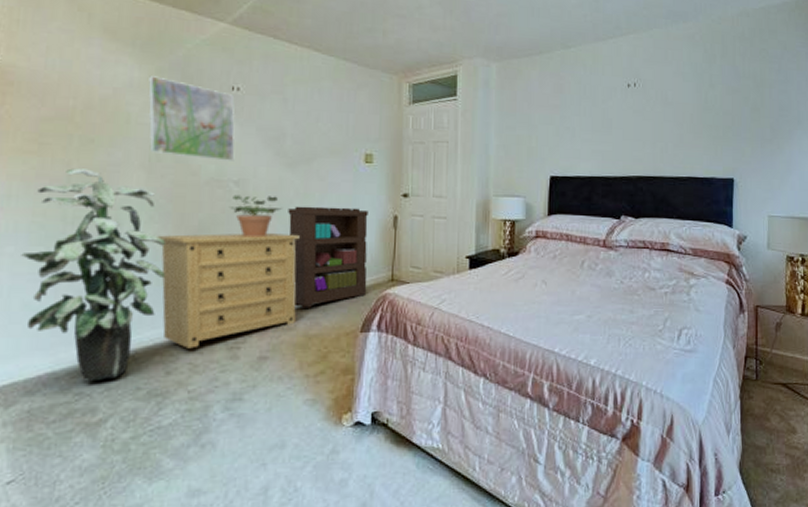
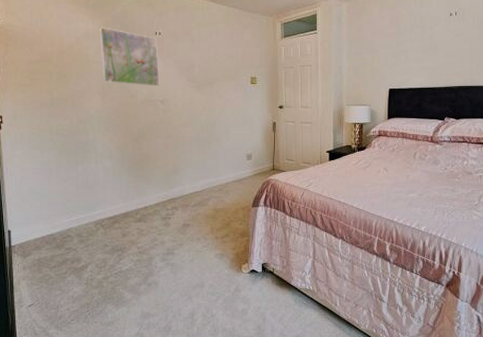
indoor plant: present [21,168,165,382] -> none [26,95,118,241]
dresser: present [157,233,299,349] -> none [111,137,207,219]
potted plant: present [229,194,282,238] -> none [158,110,194,141]
bookshelf: present [288,206,368,308] -> none [198,117,256,190]

